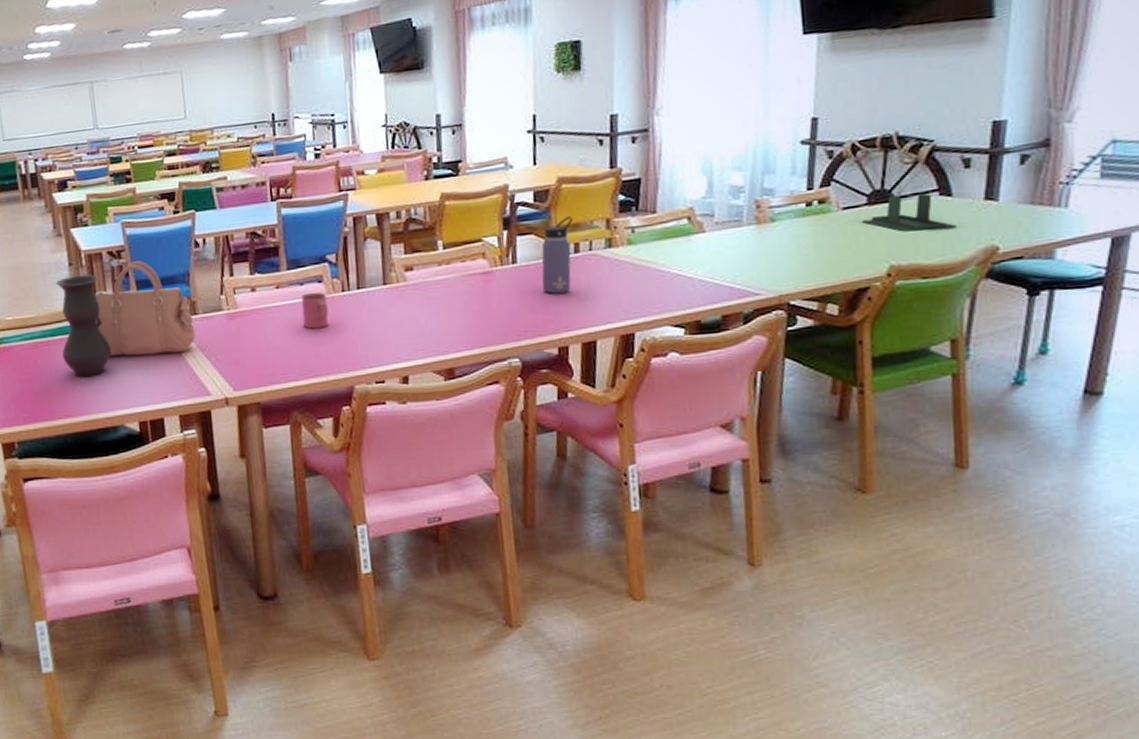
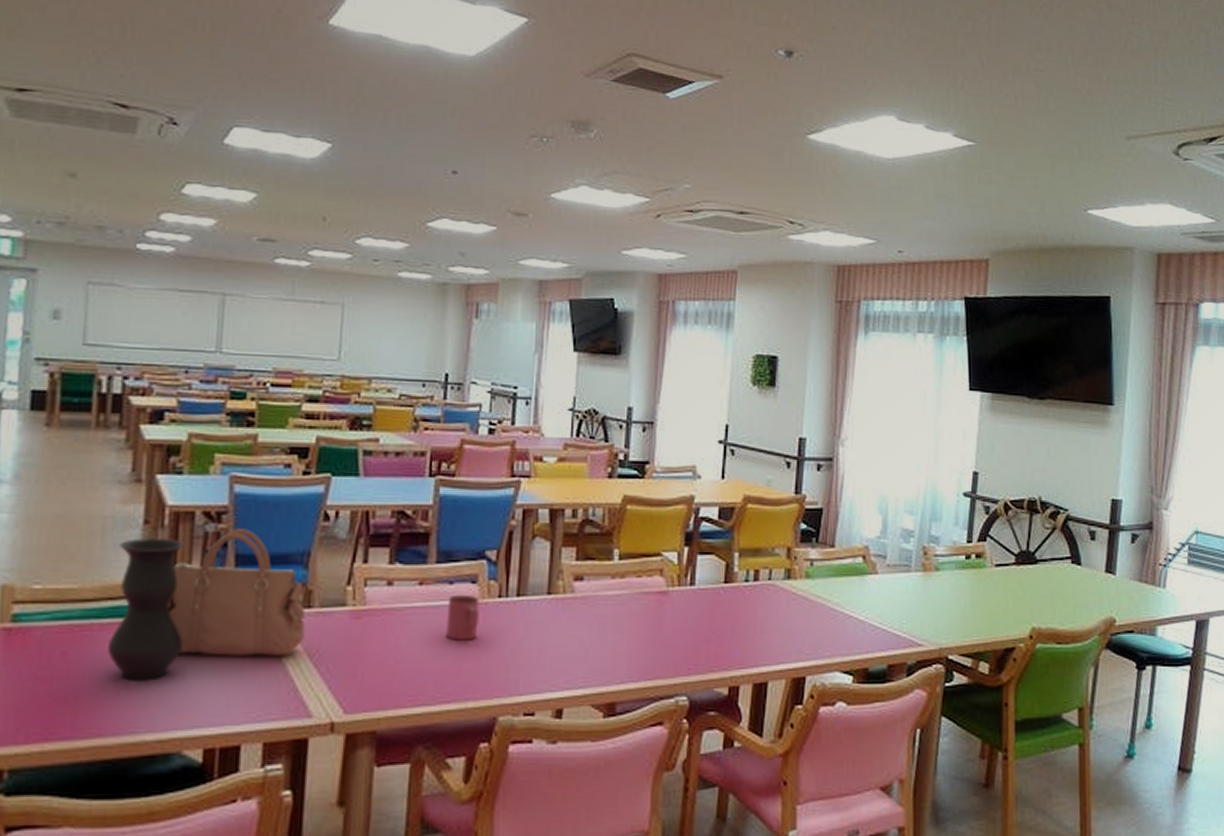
water bottle: present [541,216,573,294] -> none [718,540,756,624]
napkin holder: present [862,192,957,232] -> none [1011,558,1084,597]

